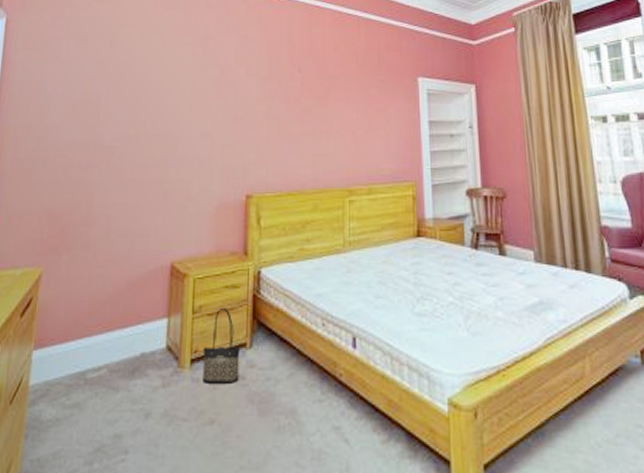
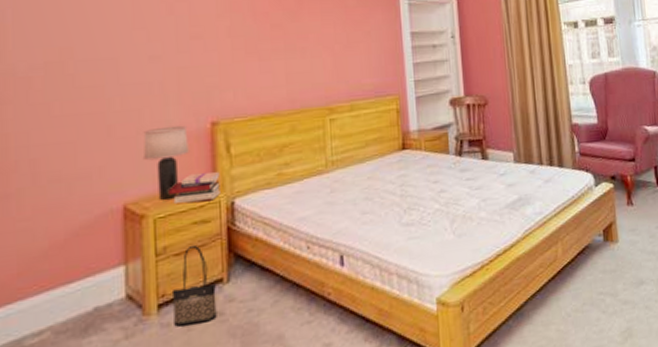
table lamp: none [189,196,227,263] -> present [142,125,189,202]
books: none [208,240,250,268] -> present [169,171,220,204]

